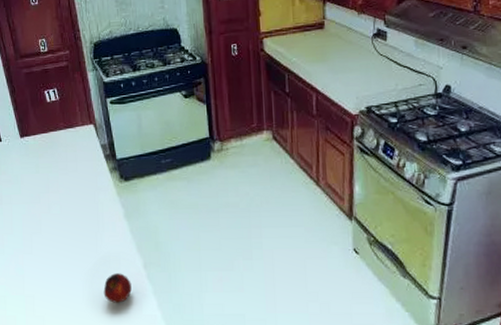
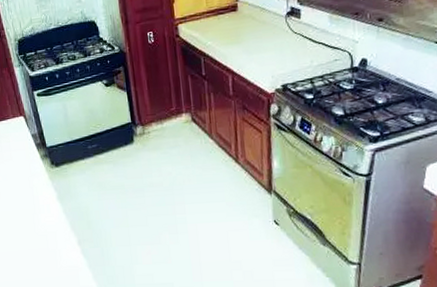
apple: present [103,273,132,303] -> none [43,250,69,276]

